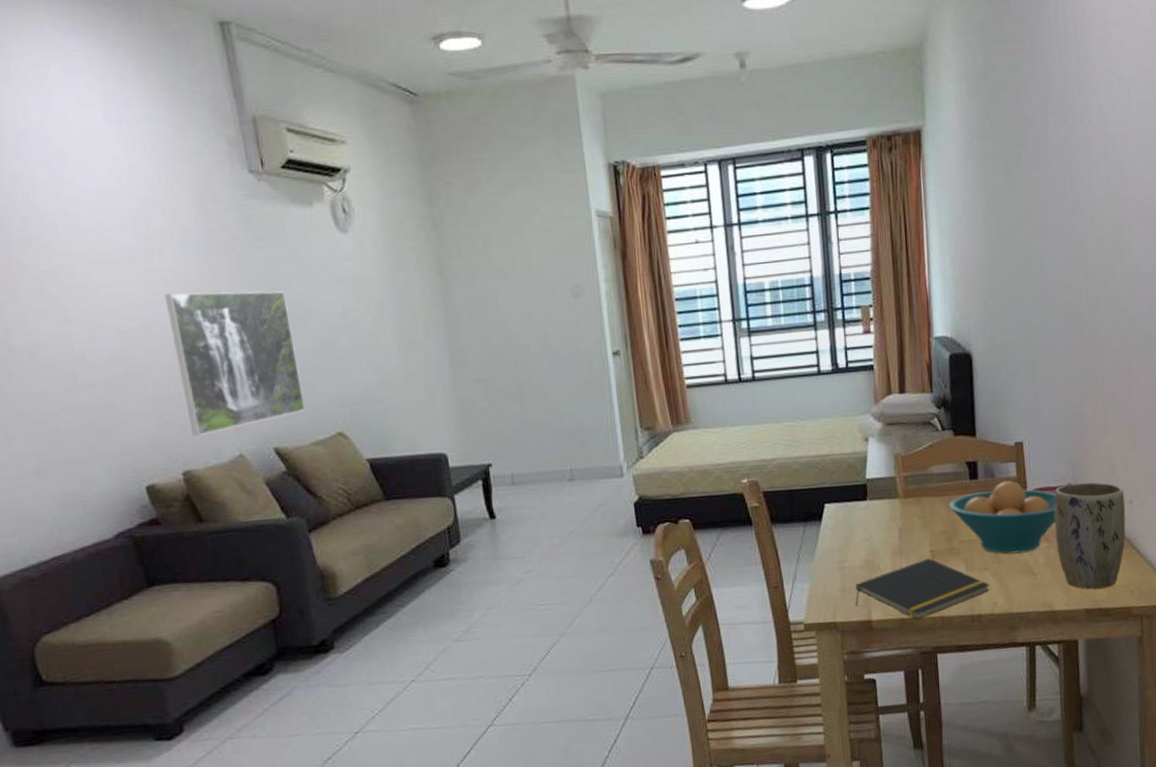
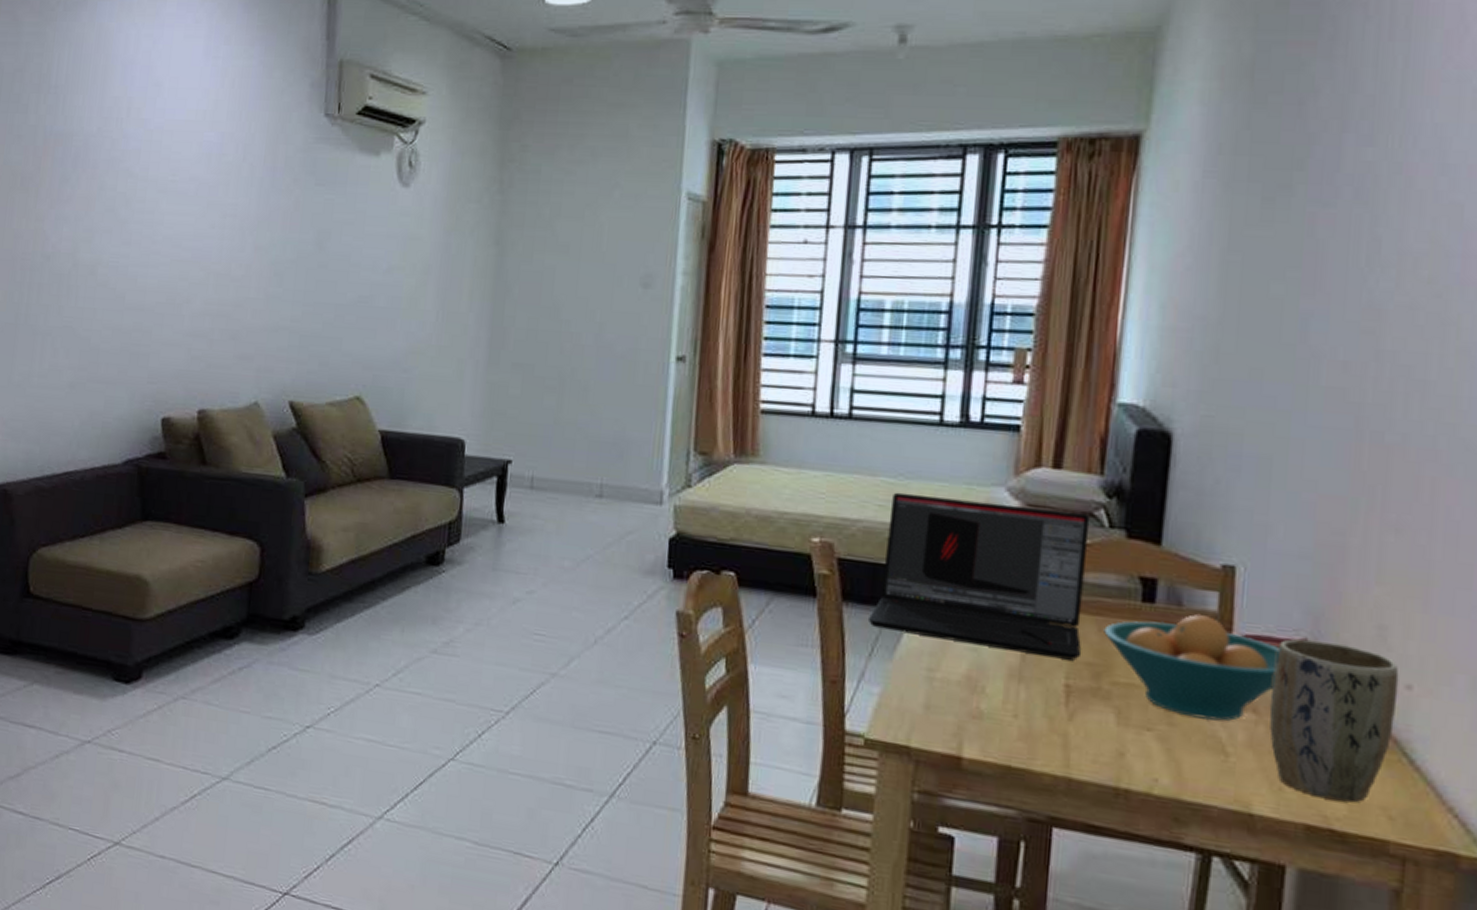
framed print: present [164,291,306,436] -> none [215,228,334,376]
laptop: none [791,423,937,540] -> present [867,492,1090,661]
notepad: present [855,558,990,619] -> none [941,693,1151,773]

